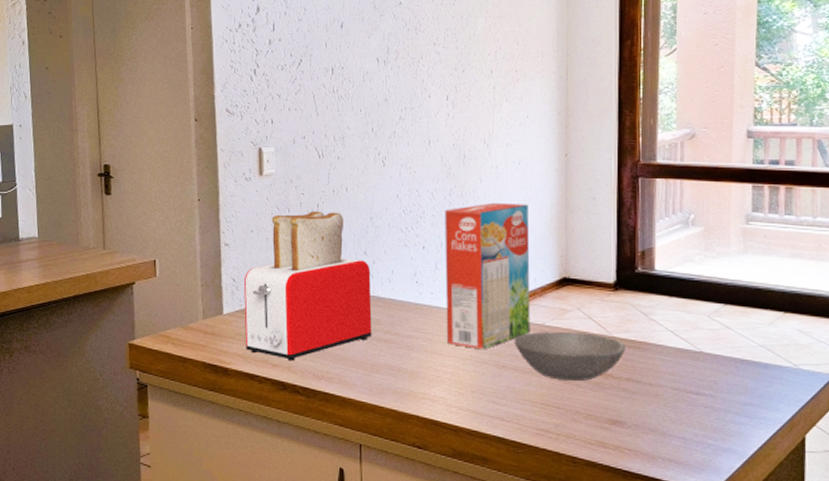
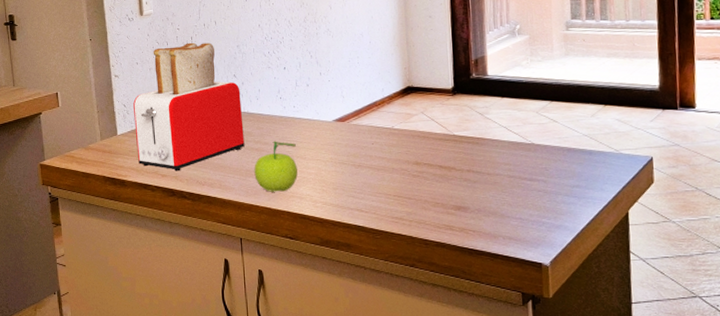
fruit: none [381,332,431,392] -> present [254,141,298,192]
cereal box: present [445,202,530,350] -> none [301,25,381,153]
soup bowl: present [514,332,626,382] -> none [367,133,465,175]

